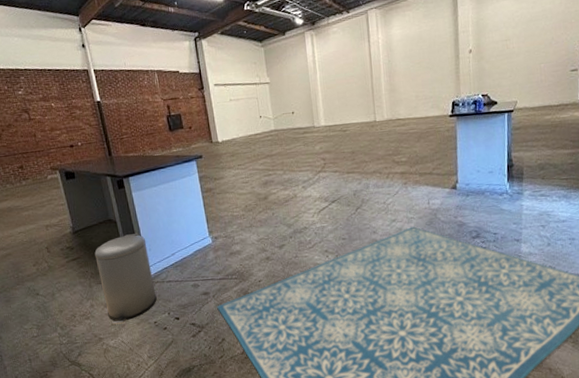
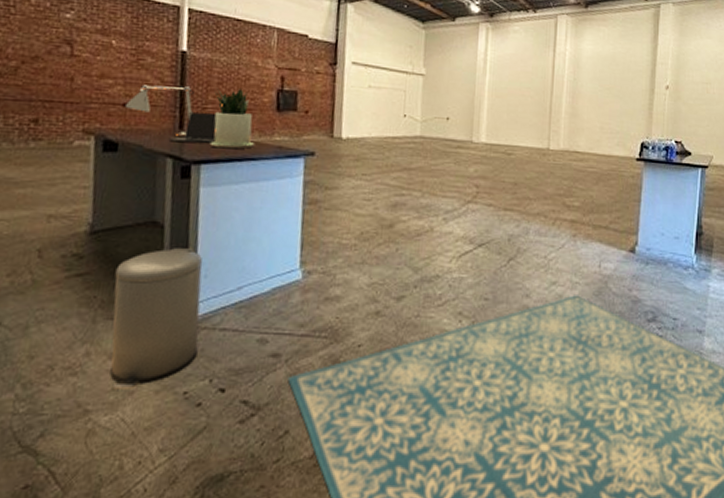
desk lamp: none [71,125,115,161] -> present [124,85,194,136]
laptop: none [104,140,134,166] -> present [168,112,217,144]
planter: none [125,119,161,165] -> present [209,87,255,150]

